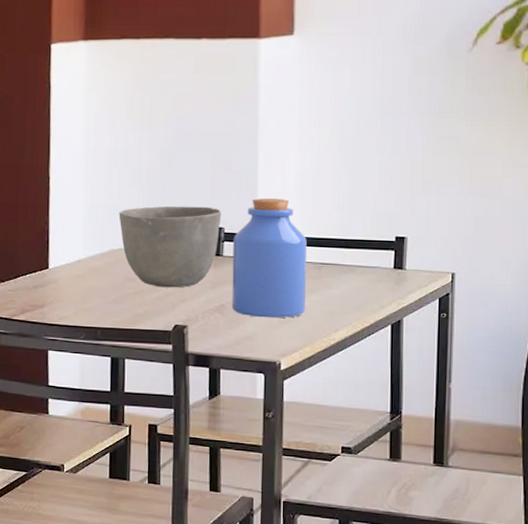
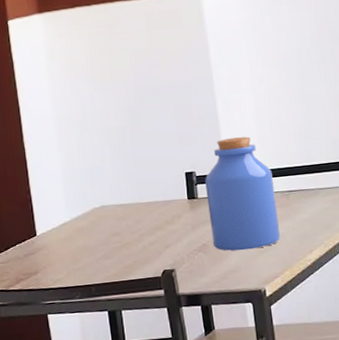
bowl: present [118,205,222,288] -> none [95,154,192,238]

